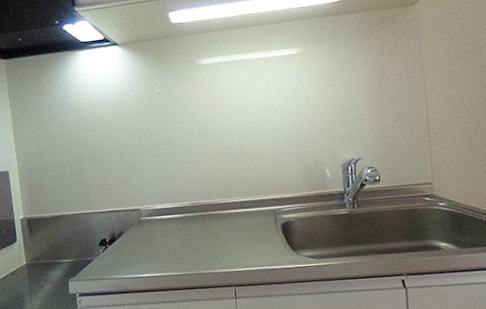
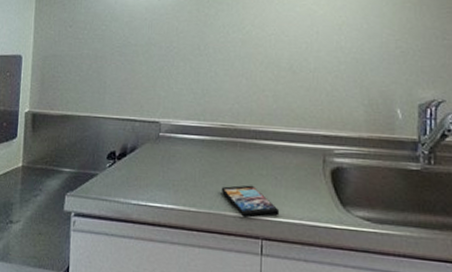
smartphone: none [198,246,246,273] -> present [222,185,280,219]

